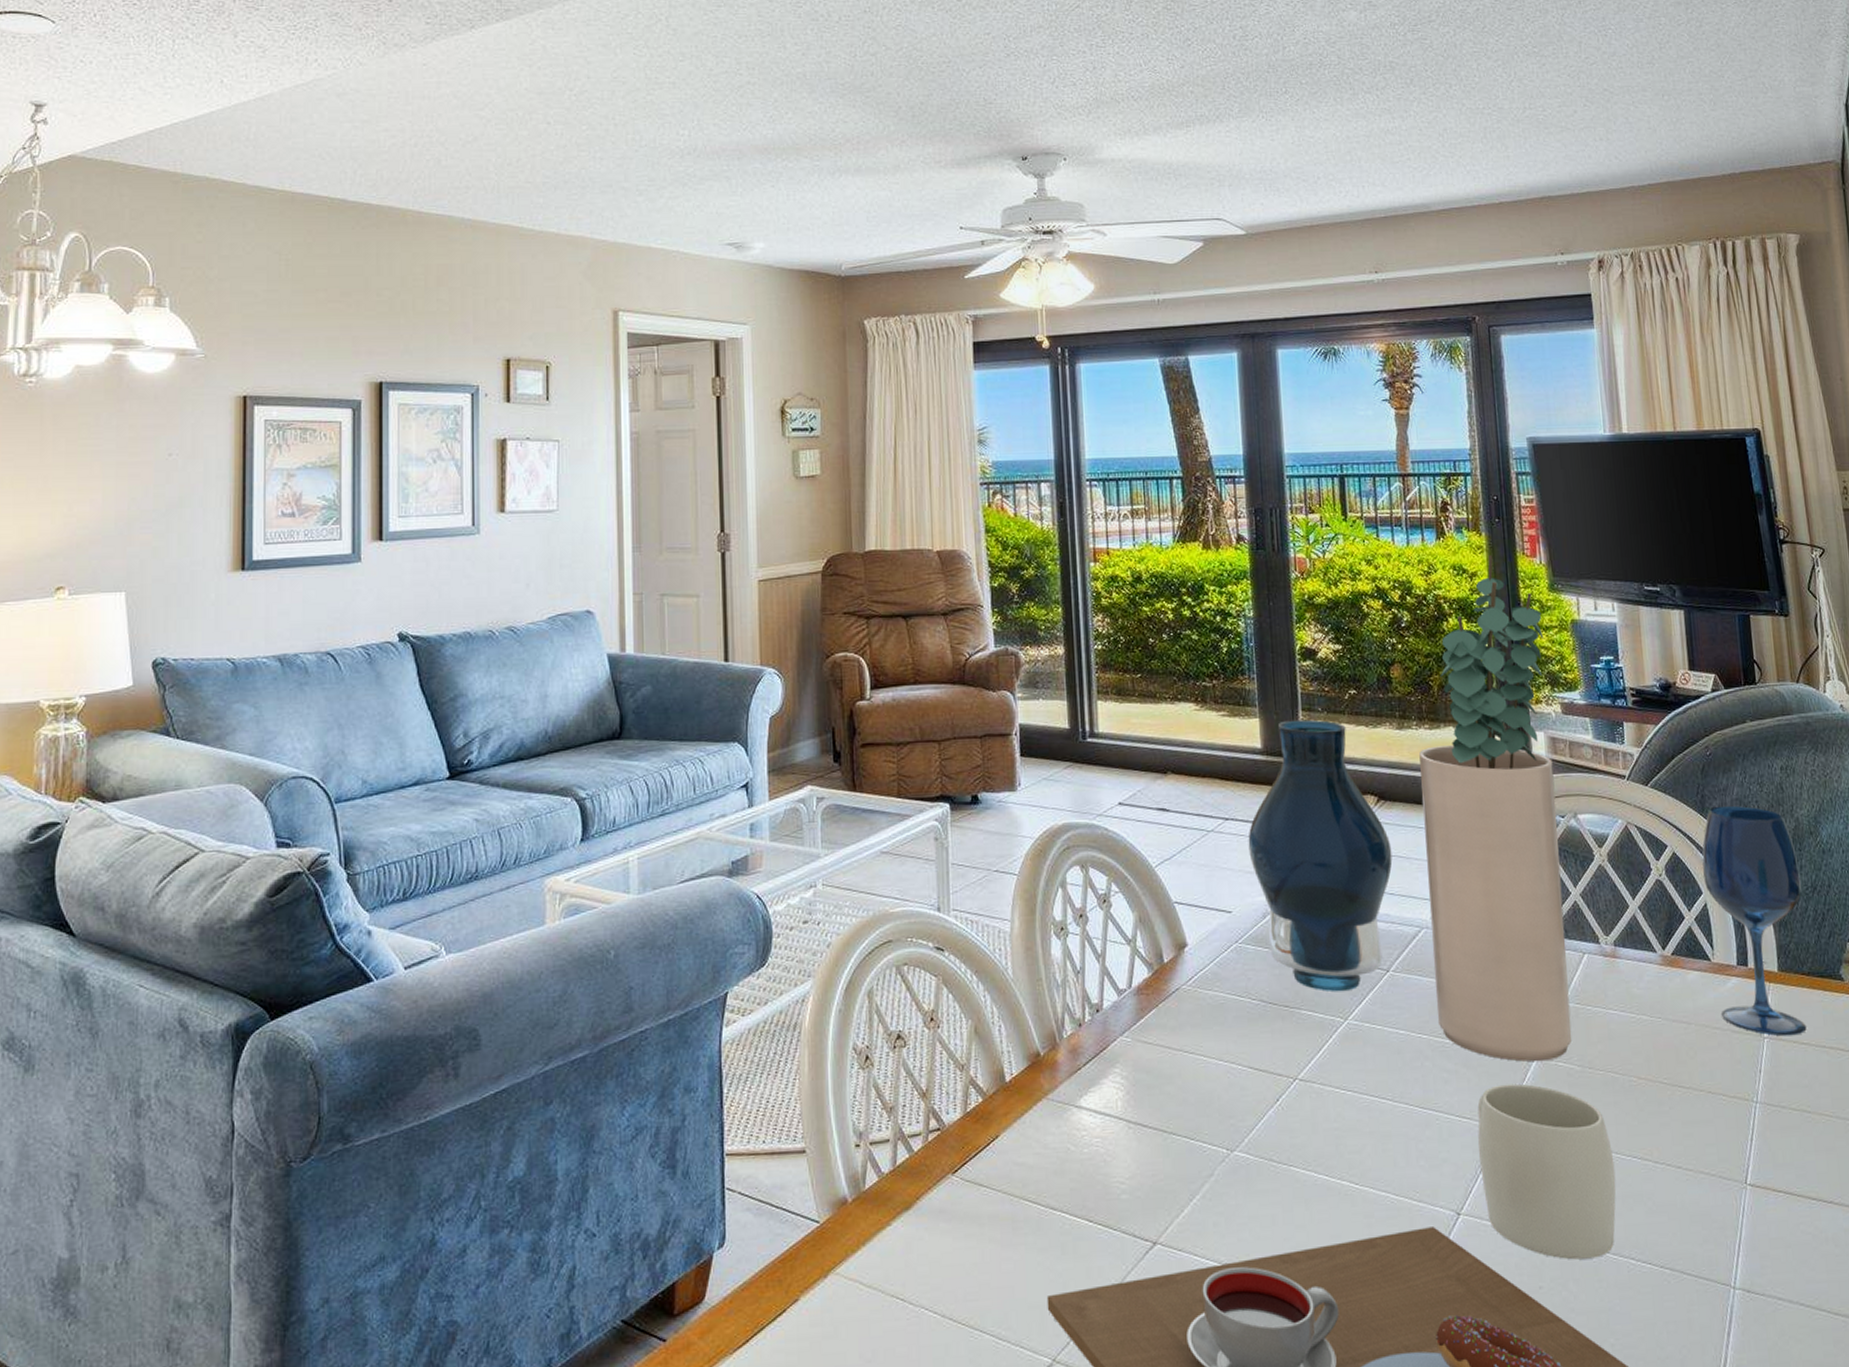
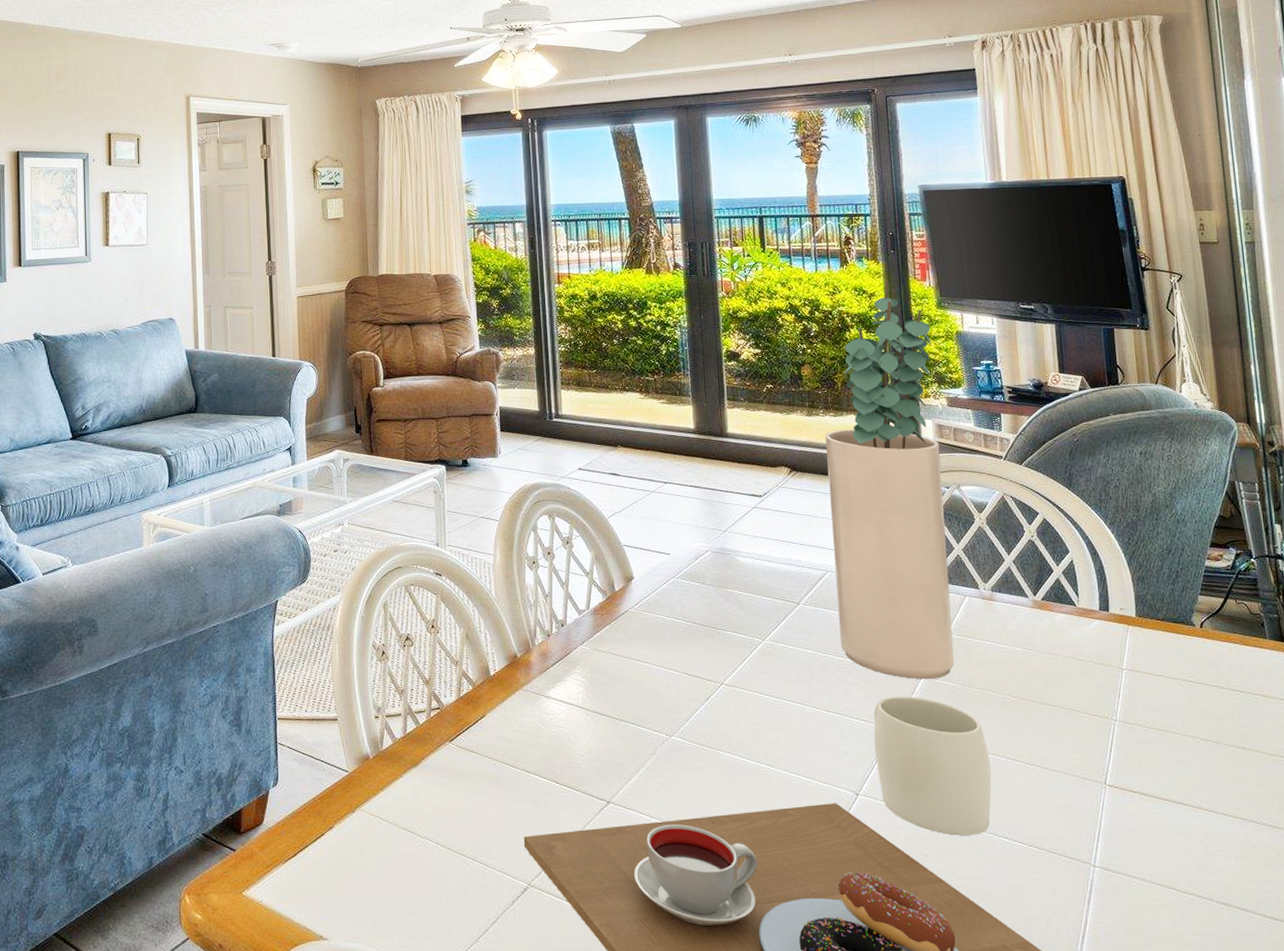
vase: present [1248,719,1393,992] -> none [683,407,803,619]
wineglass: present [1702,805,1807,1037] -> none [1069,482,1161,669]

